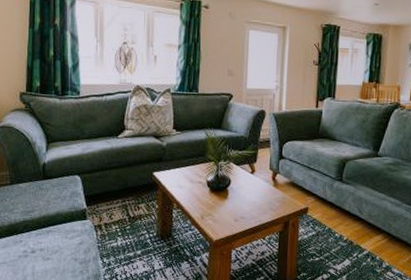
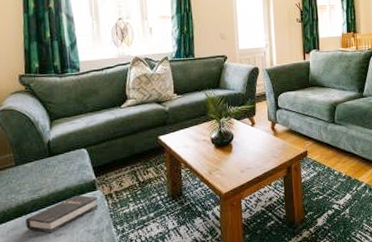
hardback book: none [16,222,88,256] -> present [25,195,99,234]

